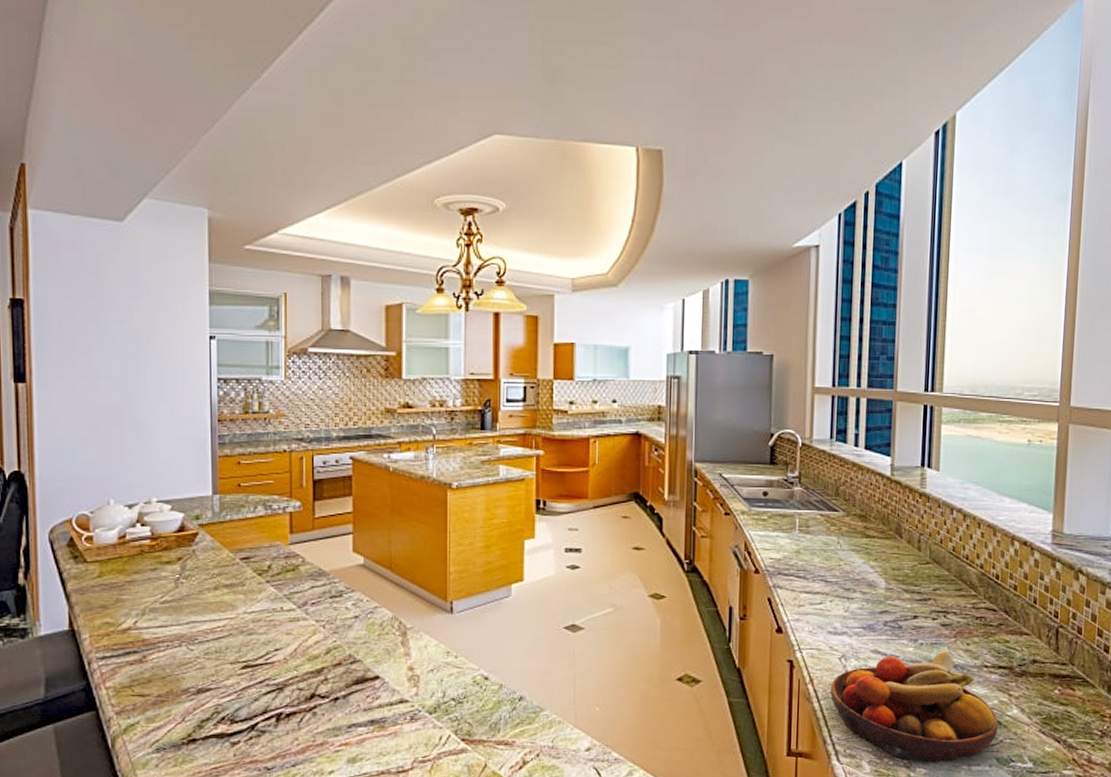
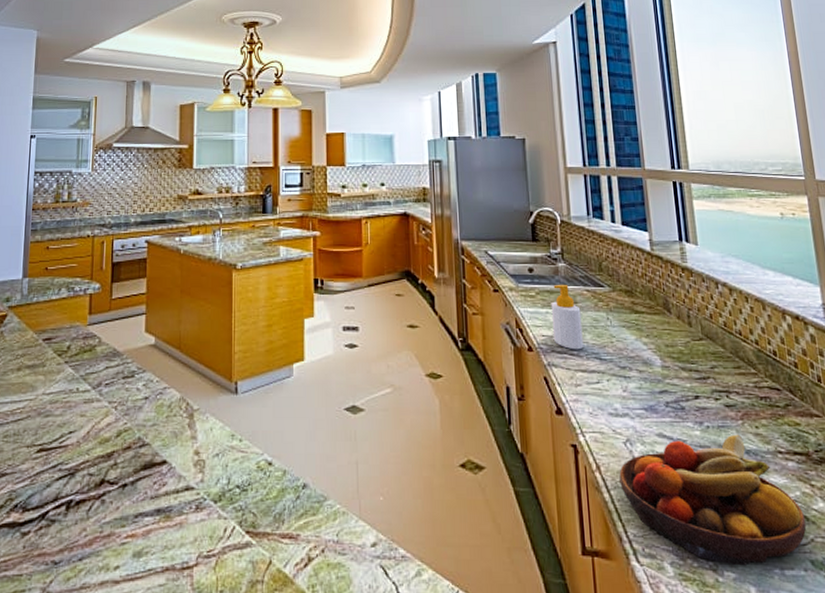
soap bottle: none [781,508,812,573] -> present [551,284,584,350]

